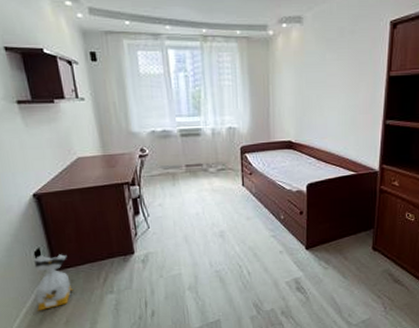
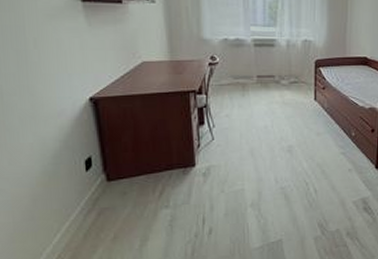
bag: present [33,254,73,311] -> none [81,164,124,226]

